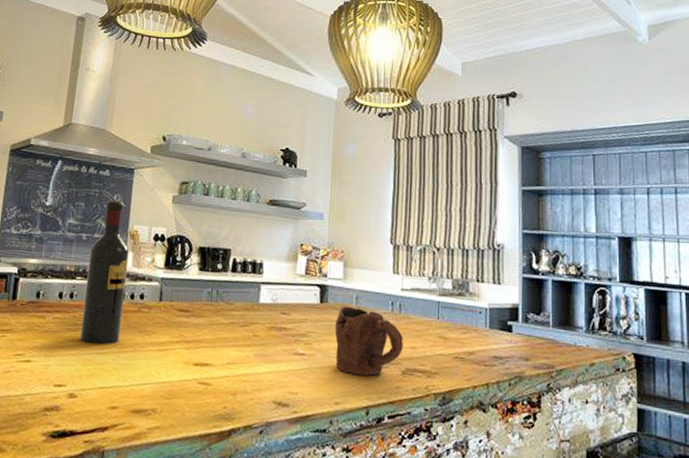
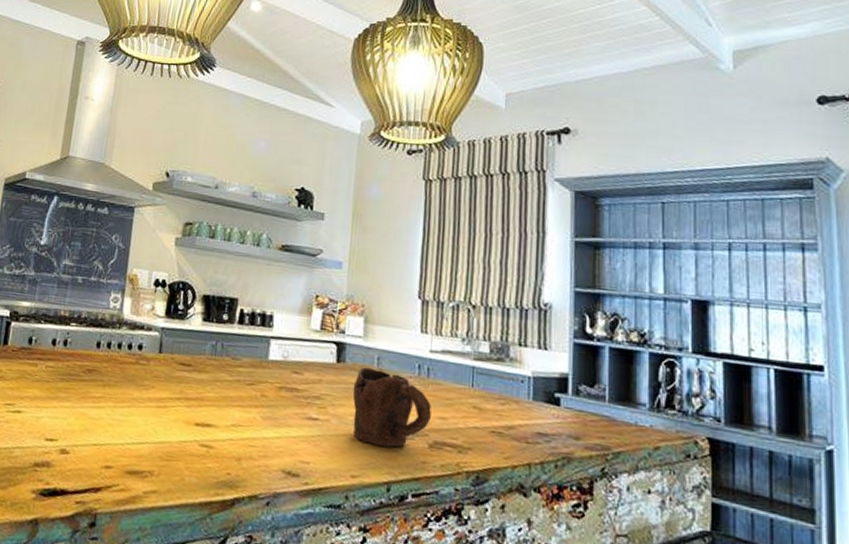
wine bottle: present [80,200,129,345] -> none [73,240,127,398]

